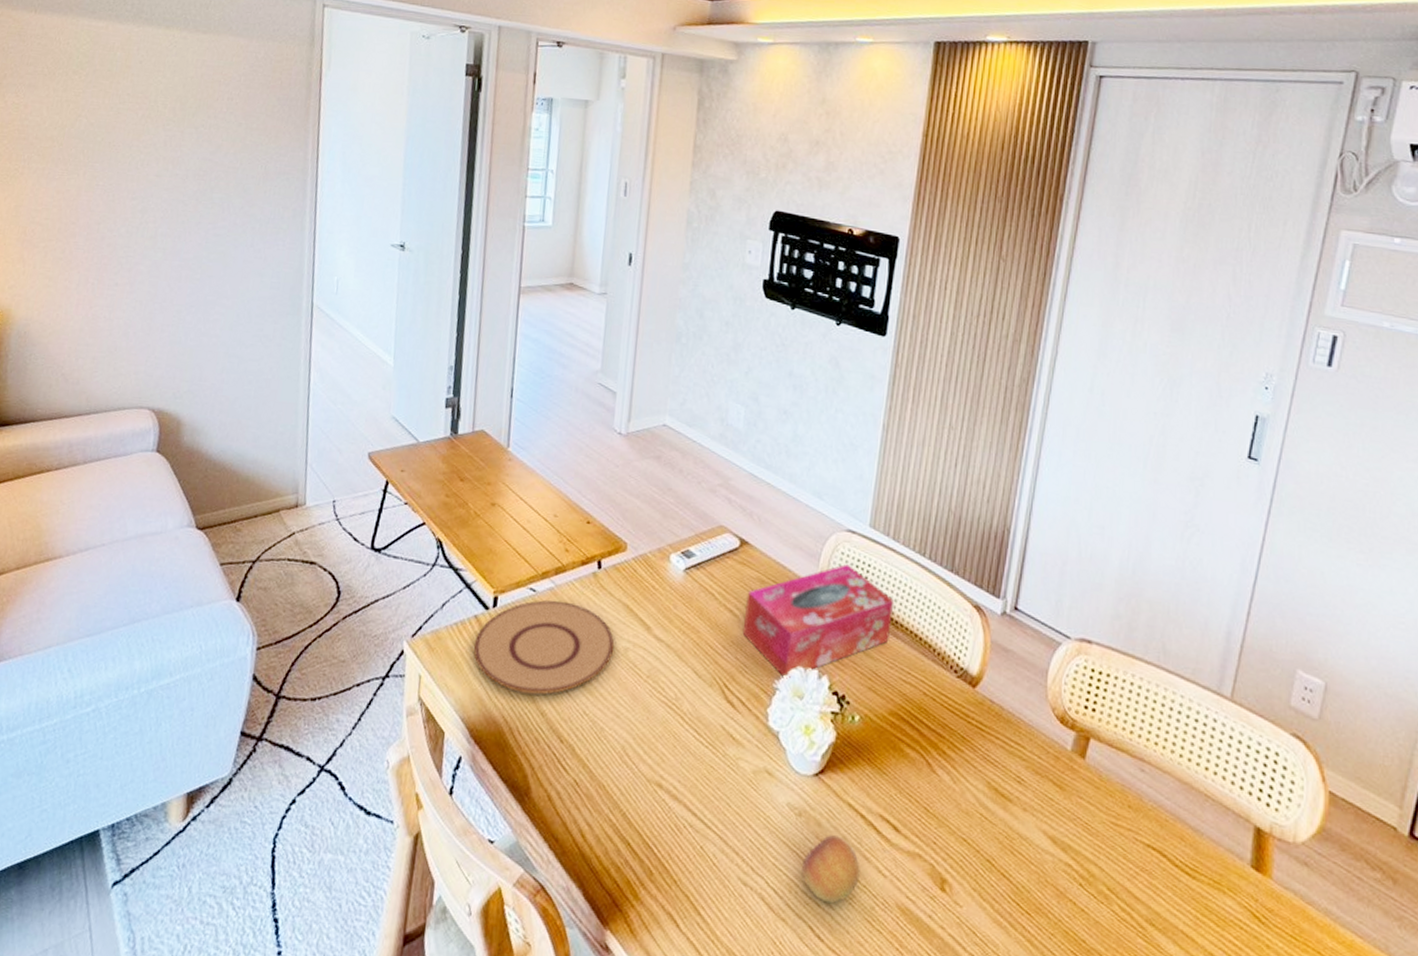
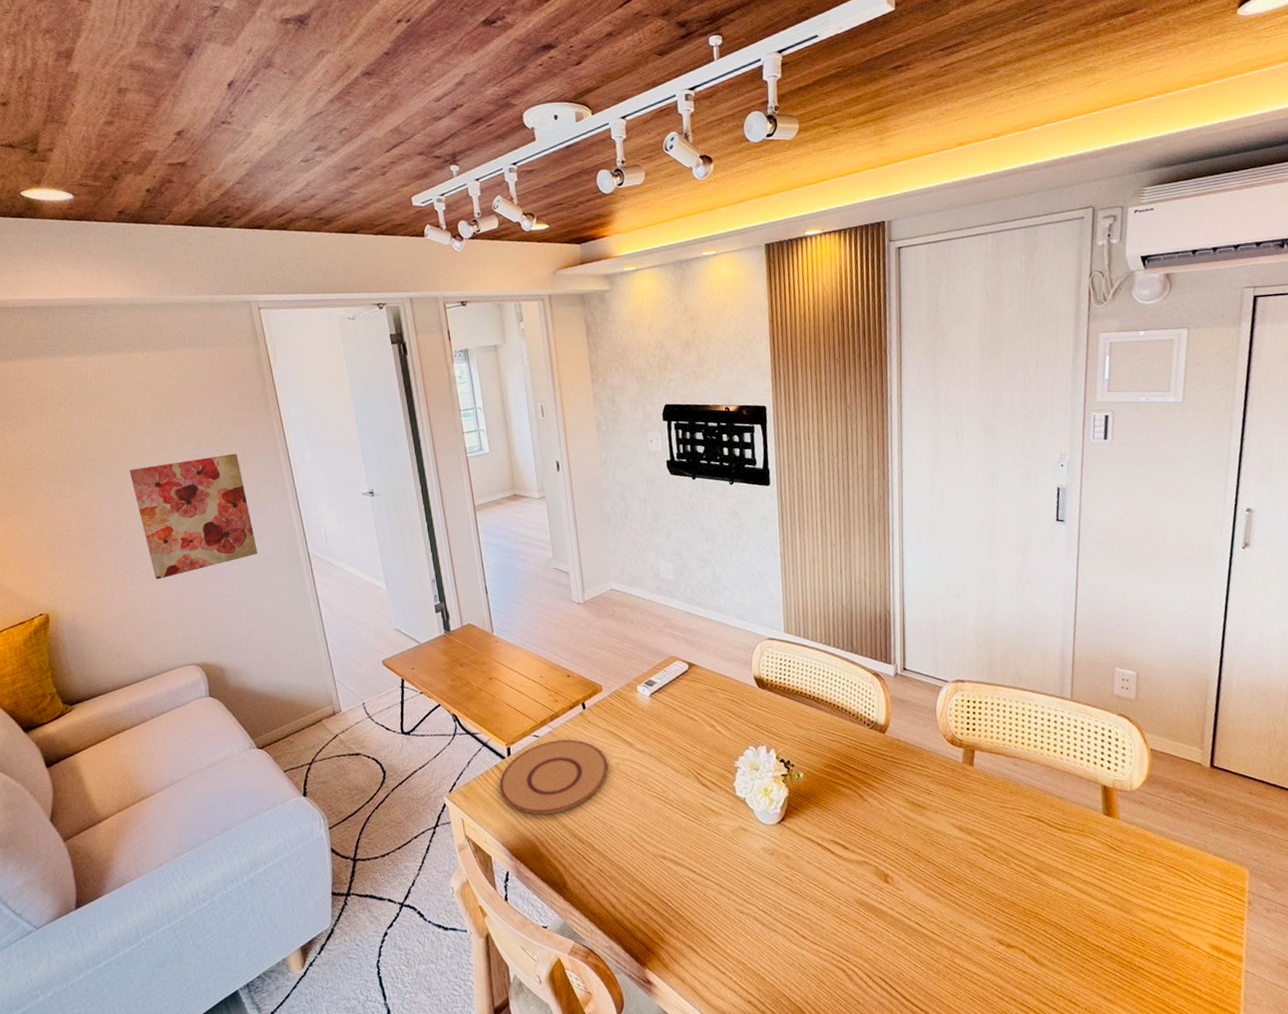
wall art: none [129,162,259,299] -> present [129,453,258,580]
tissue box: present [742,563,895,679] -> none [701,663,815,759]
fruit: present [802,835,860,904] -> none [781,862,825,912]

